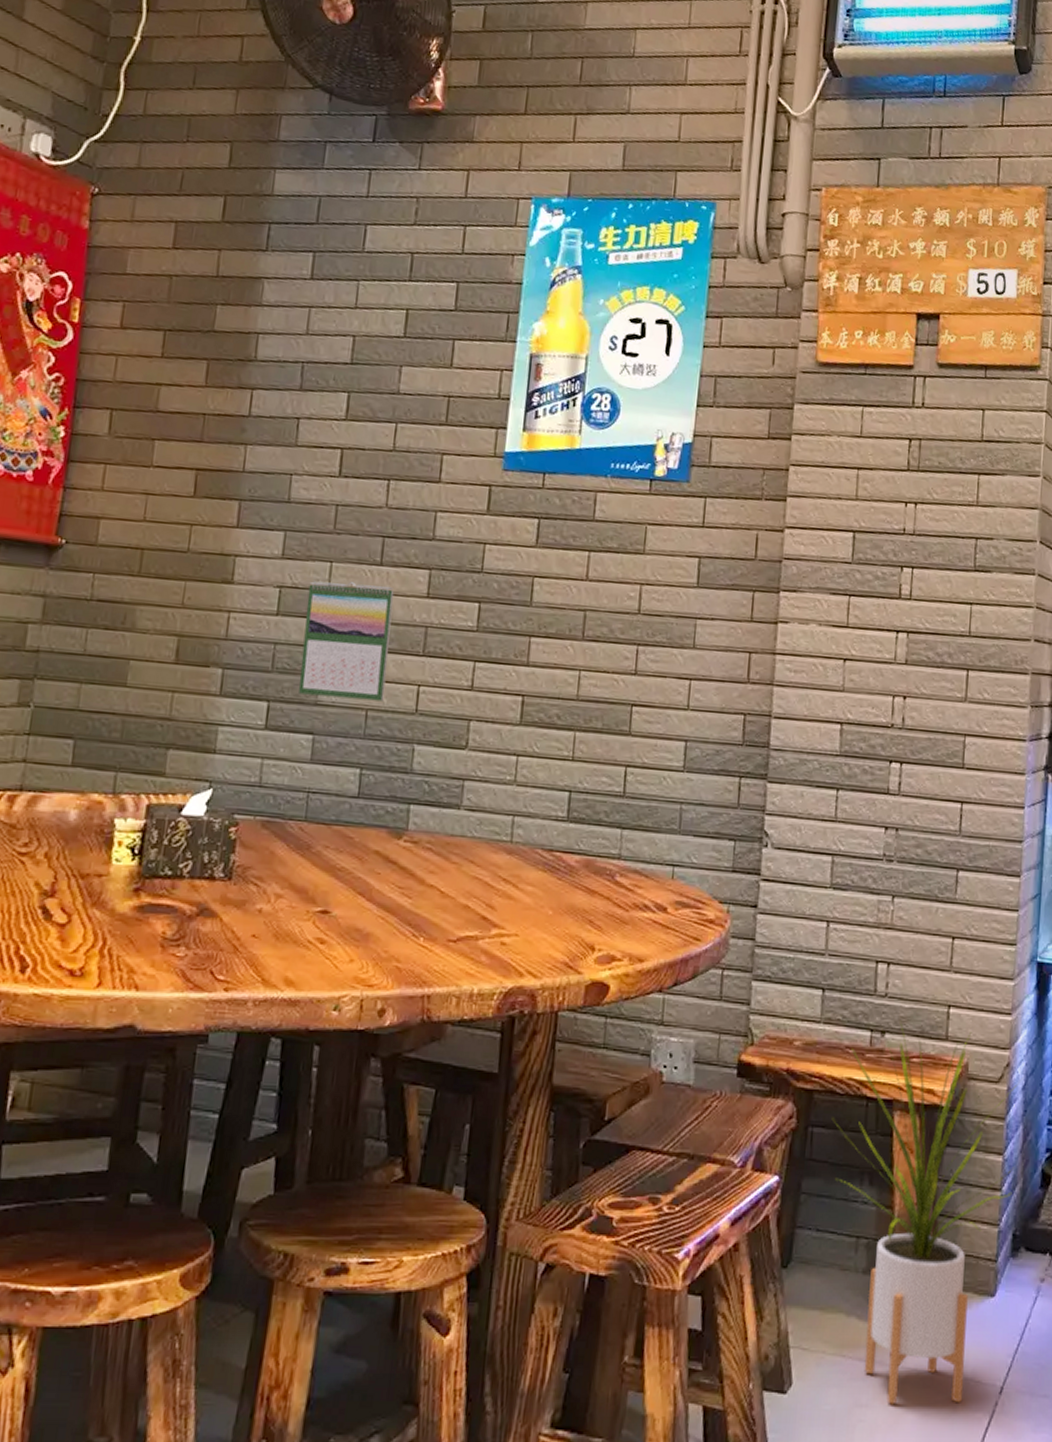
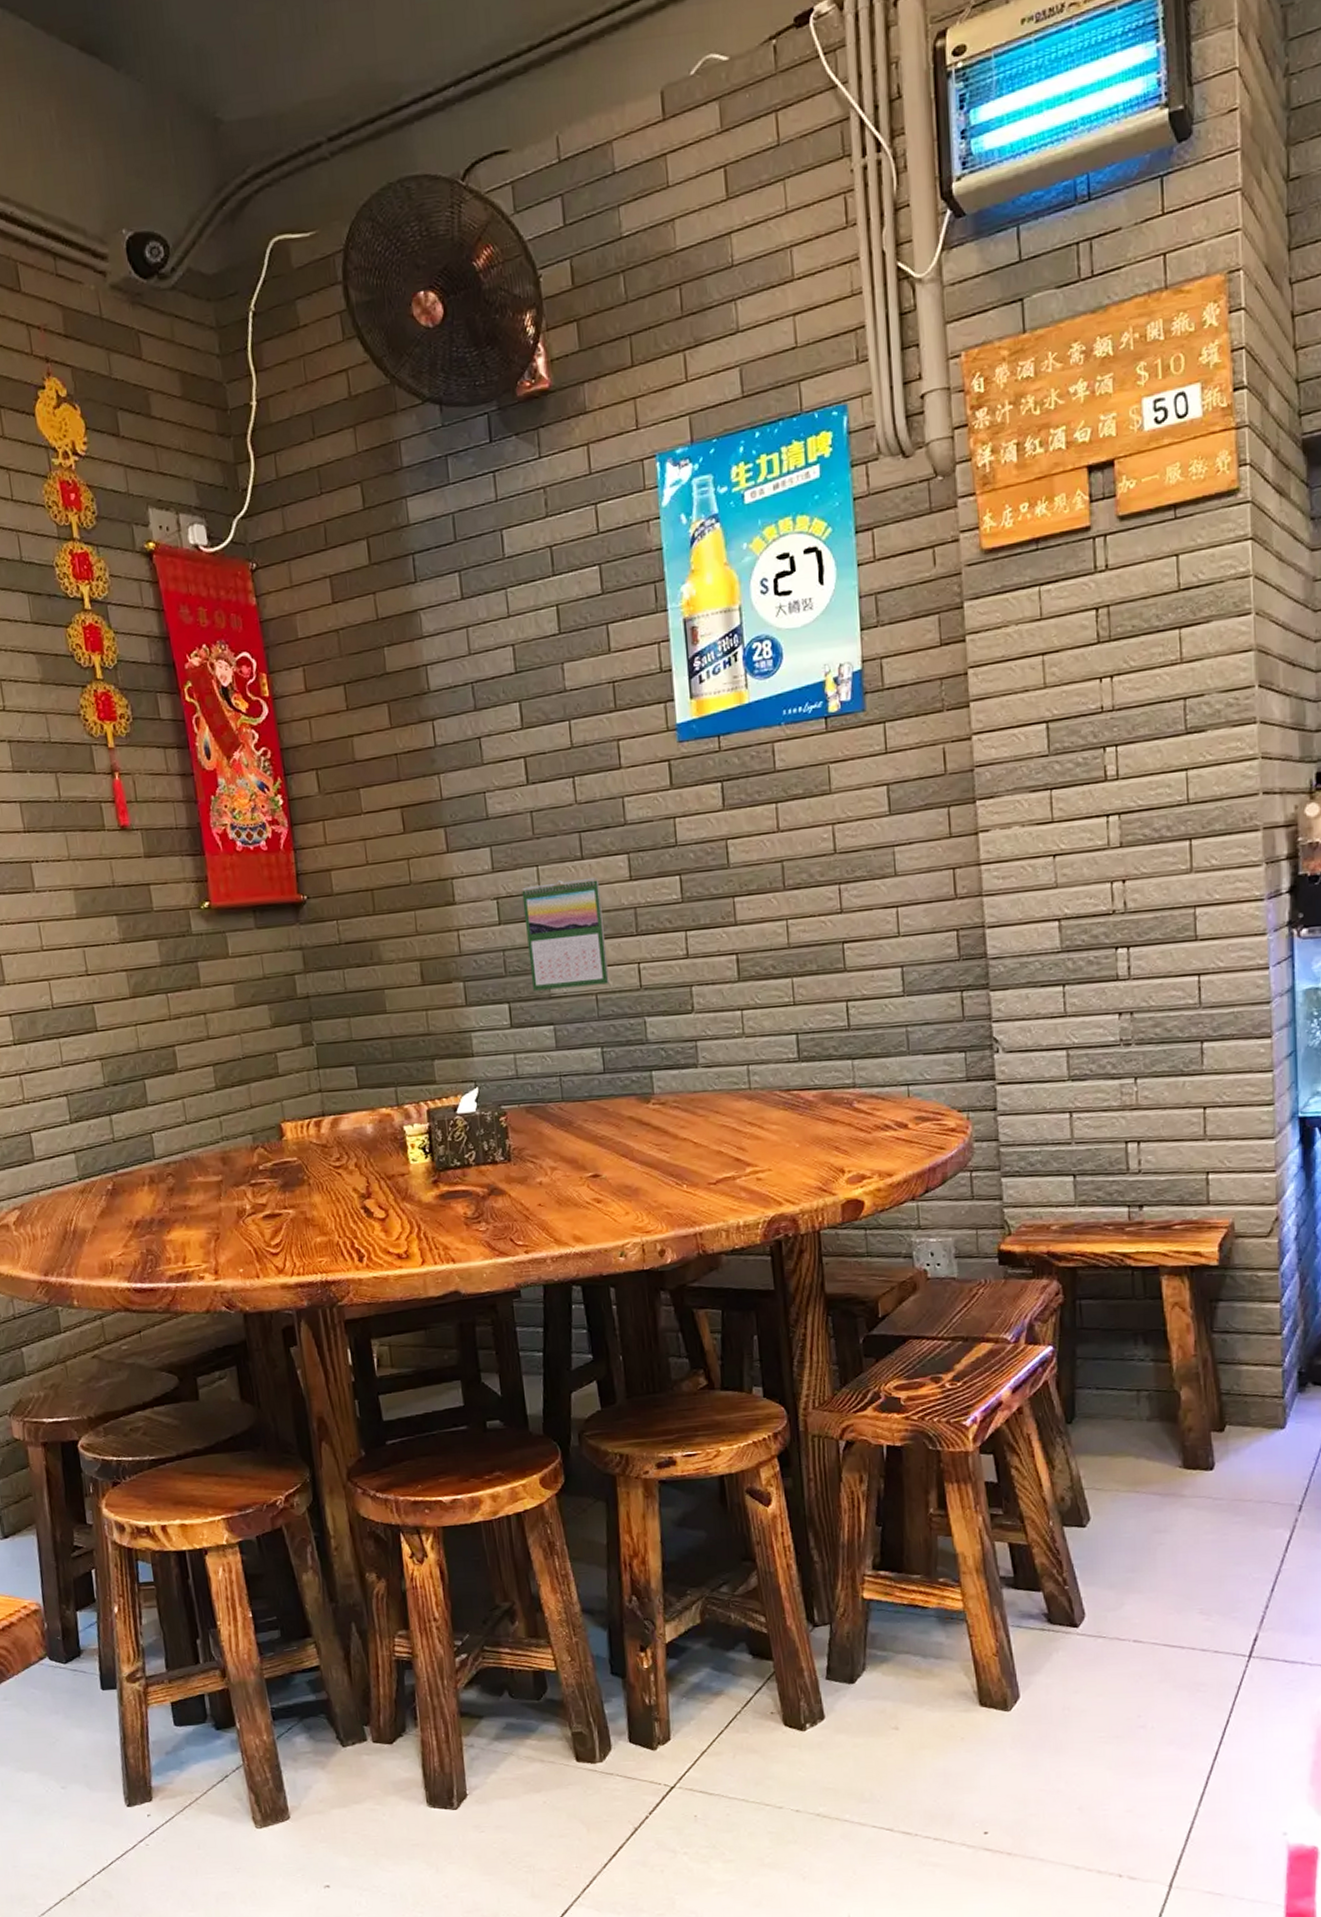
house plant: present [833,1024,1023,1405] -> none [1099,1194,1295,1529]

